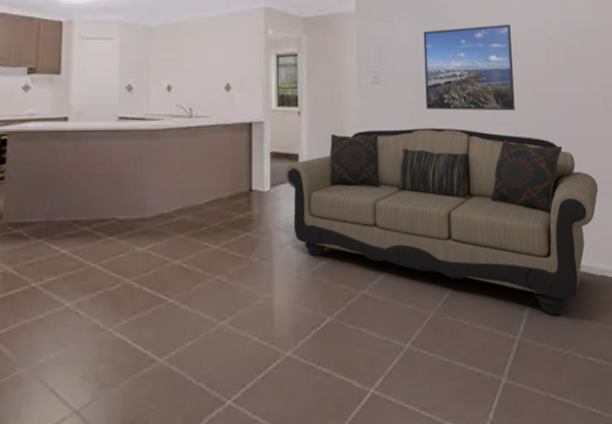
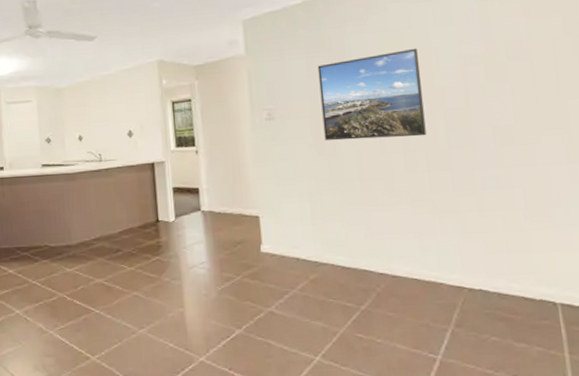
sofa: present [285,127,599,315] -> none [187,157,535,337]

